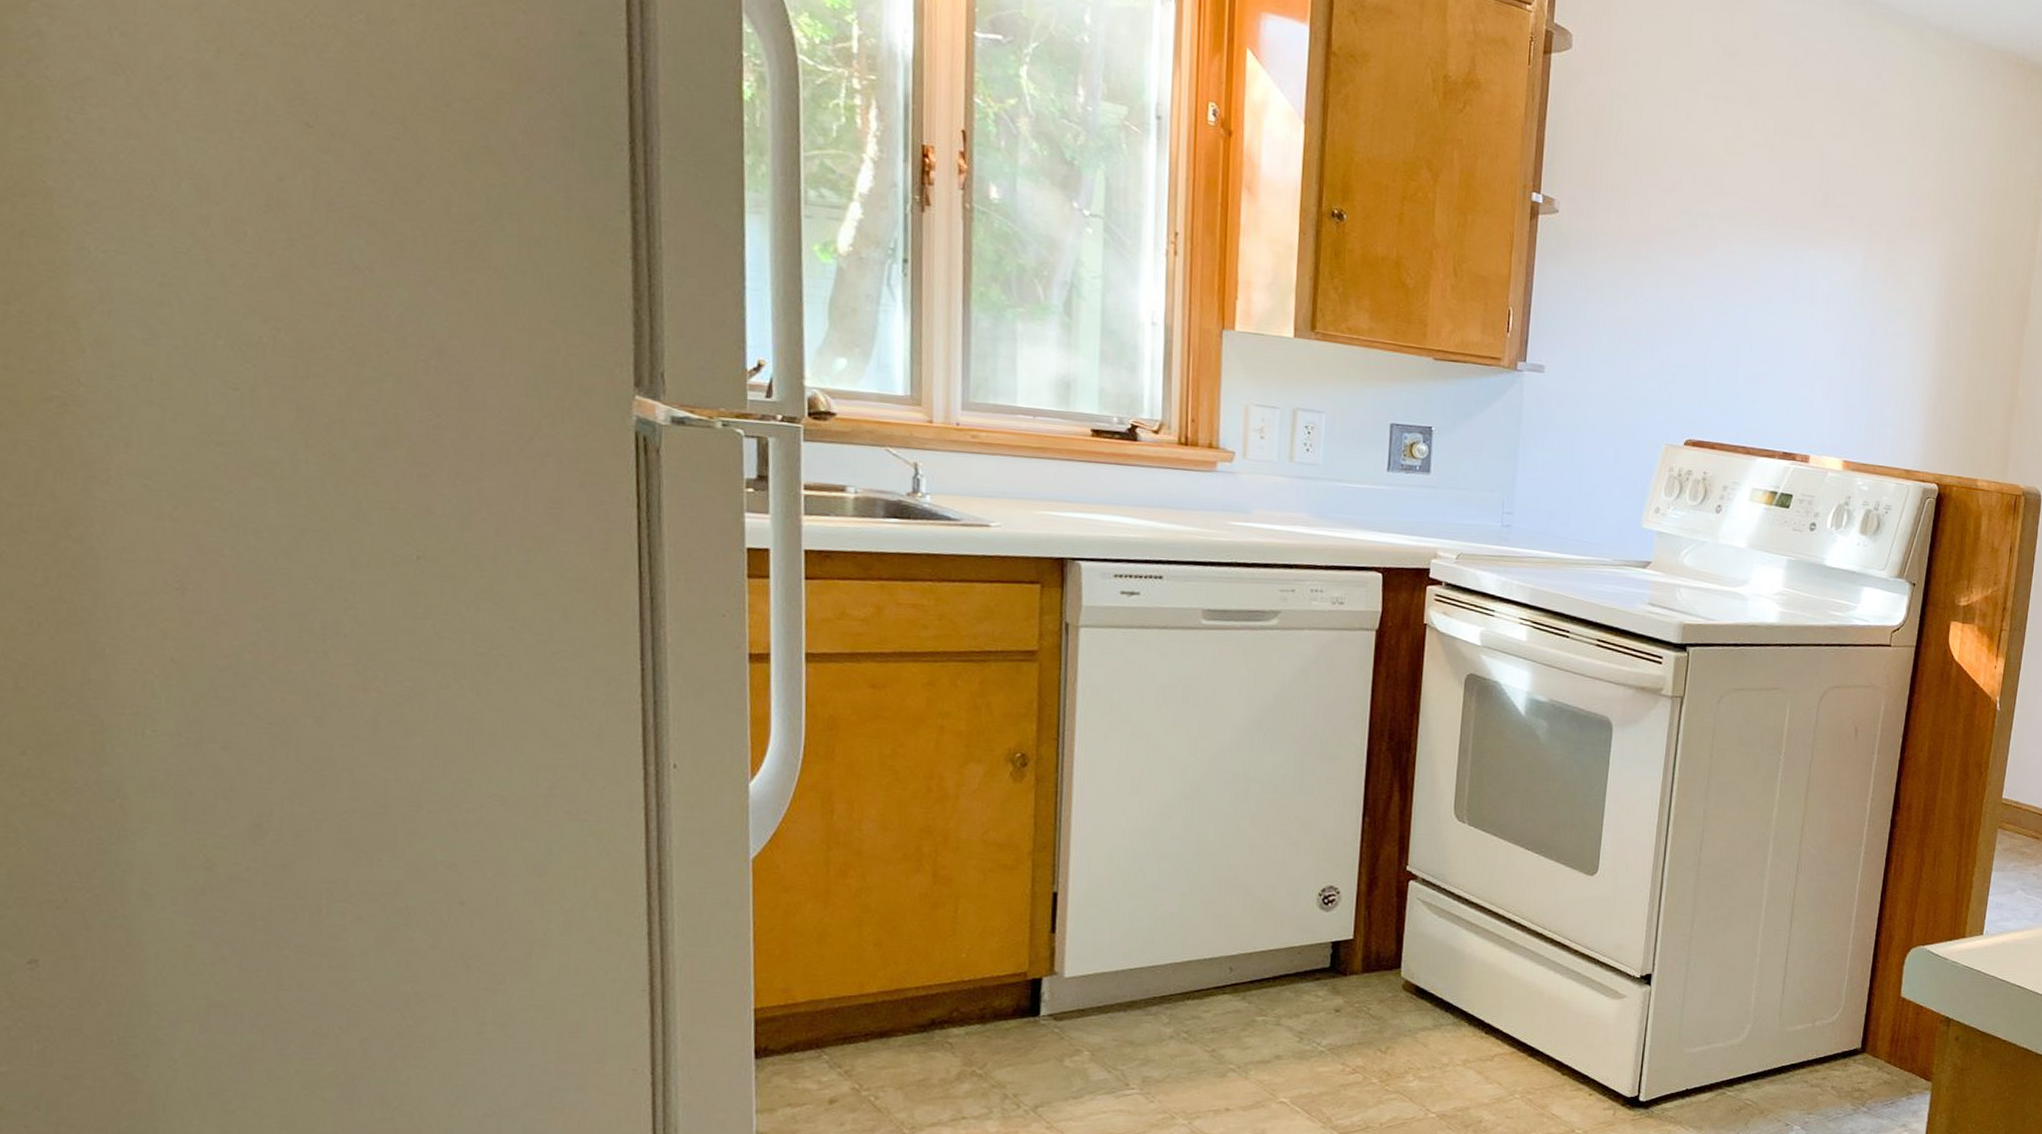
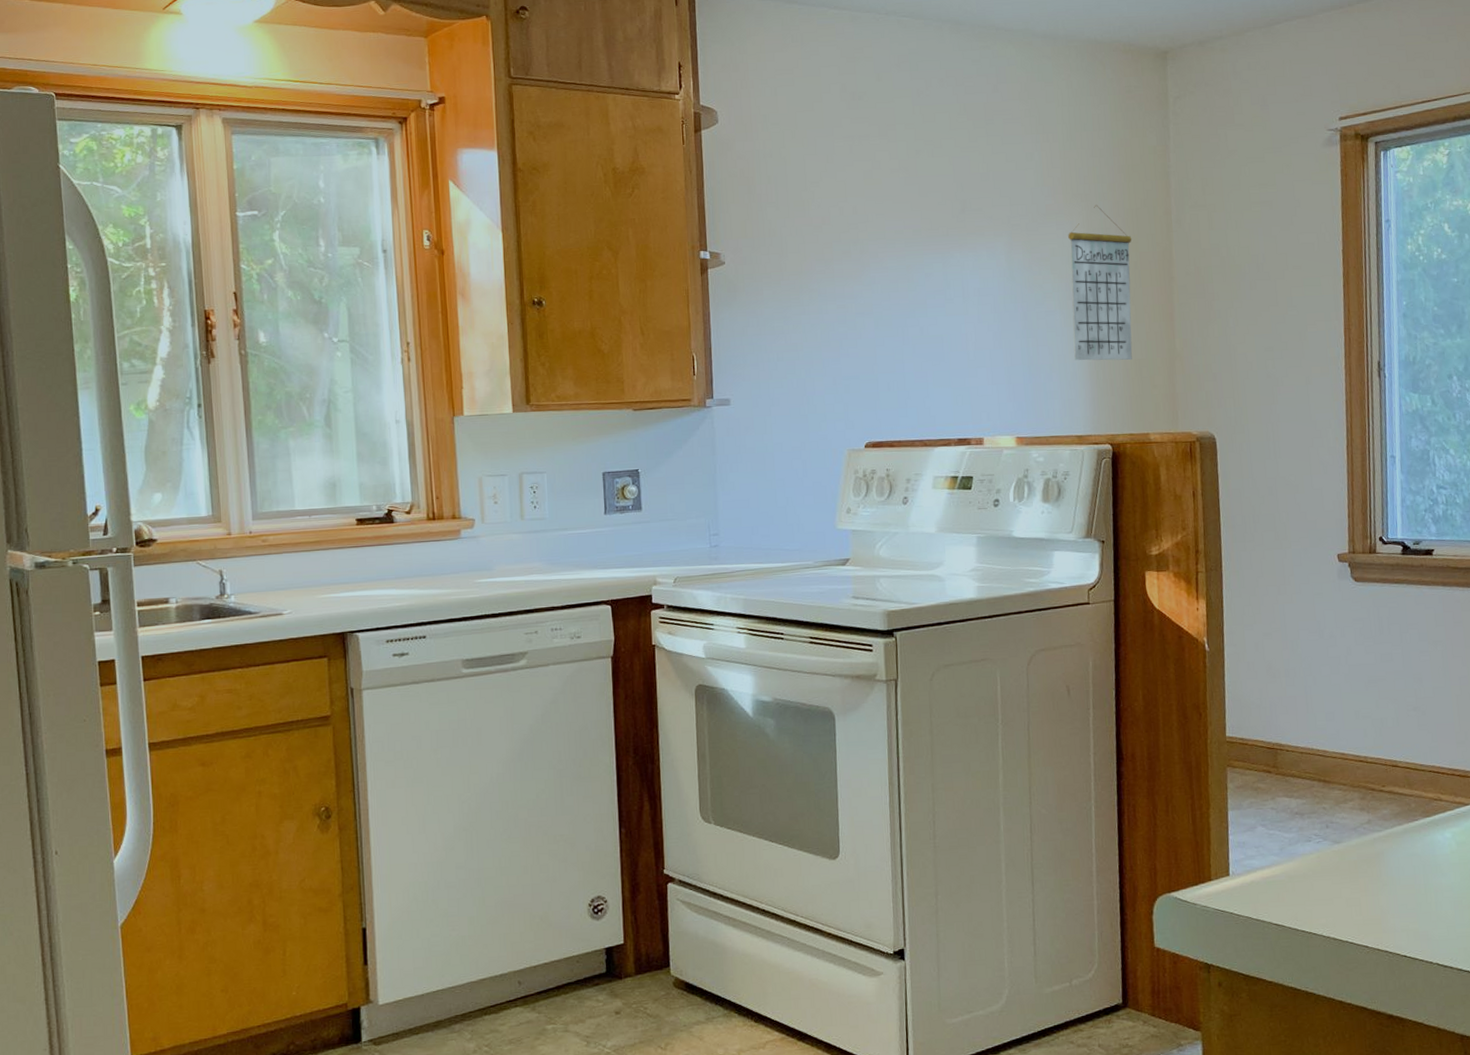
calendar: none [1915,226,1993,400] -> present [1068,205,1132,361]

